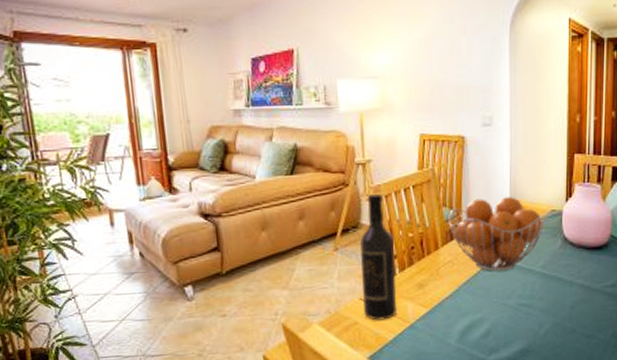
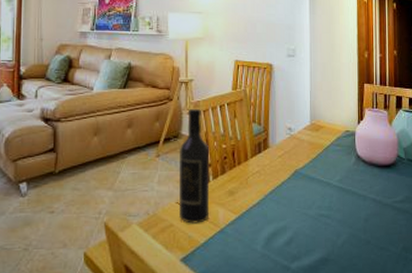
fruit basket: present [448,197,546,271] -> none [257,117,342,183]

